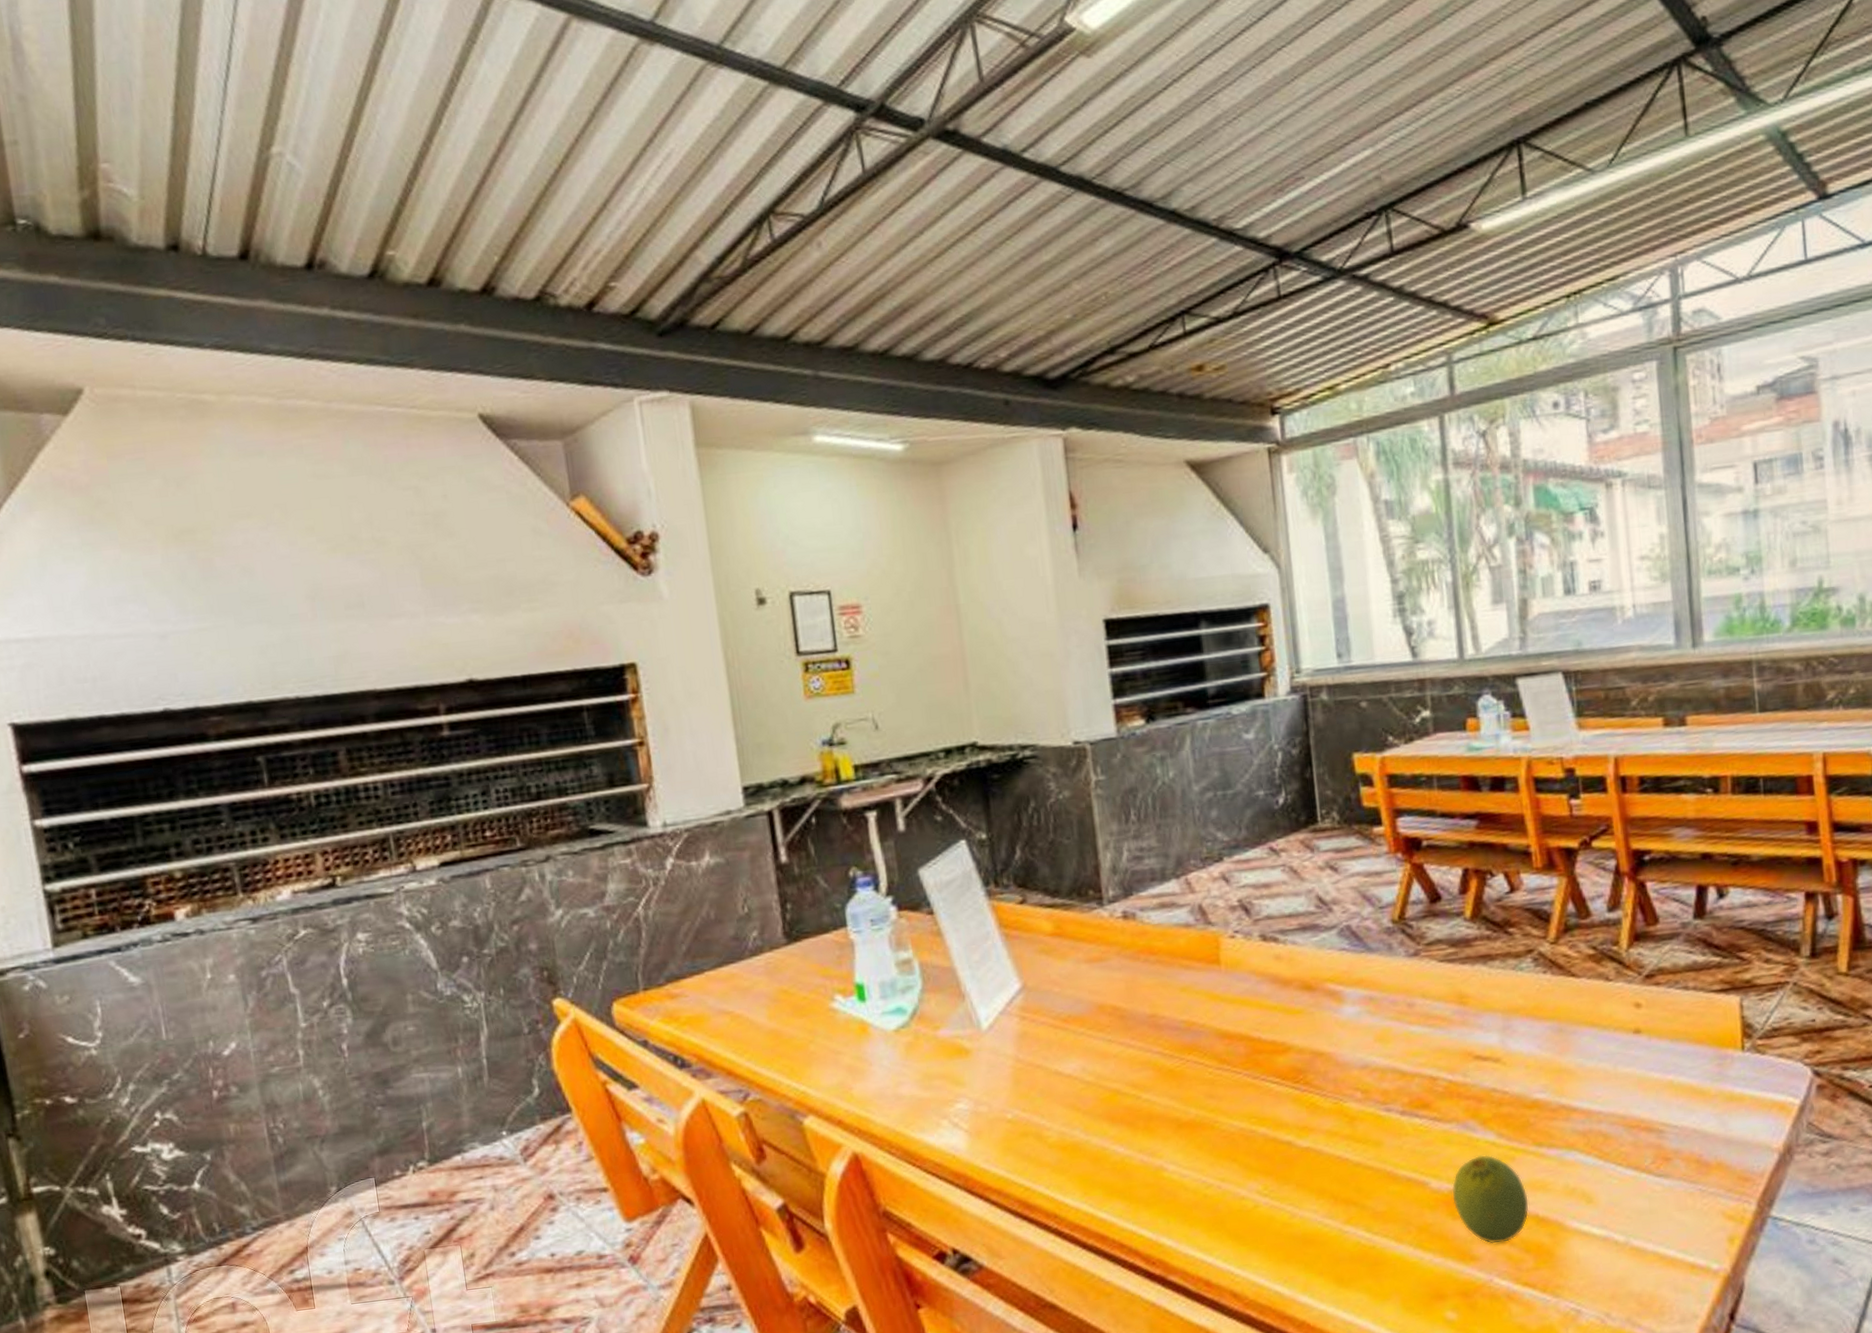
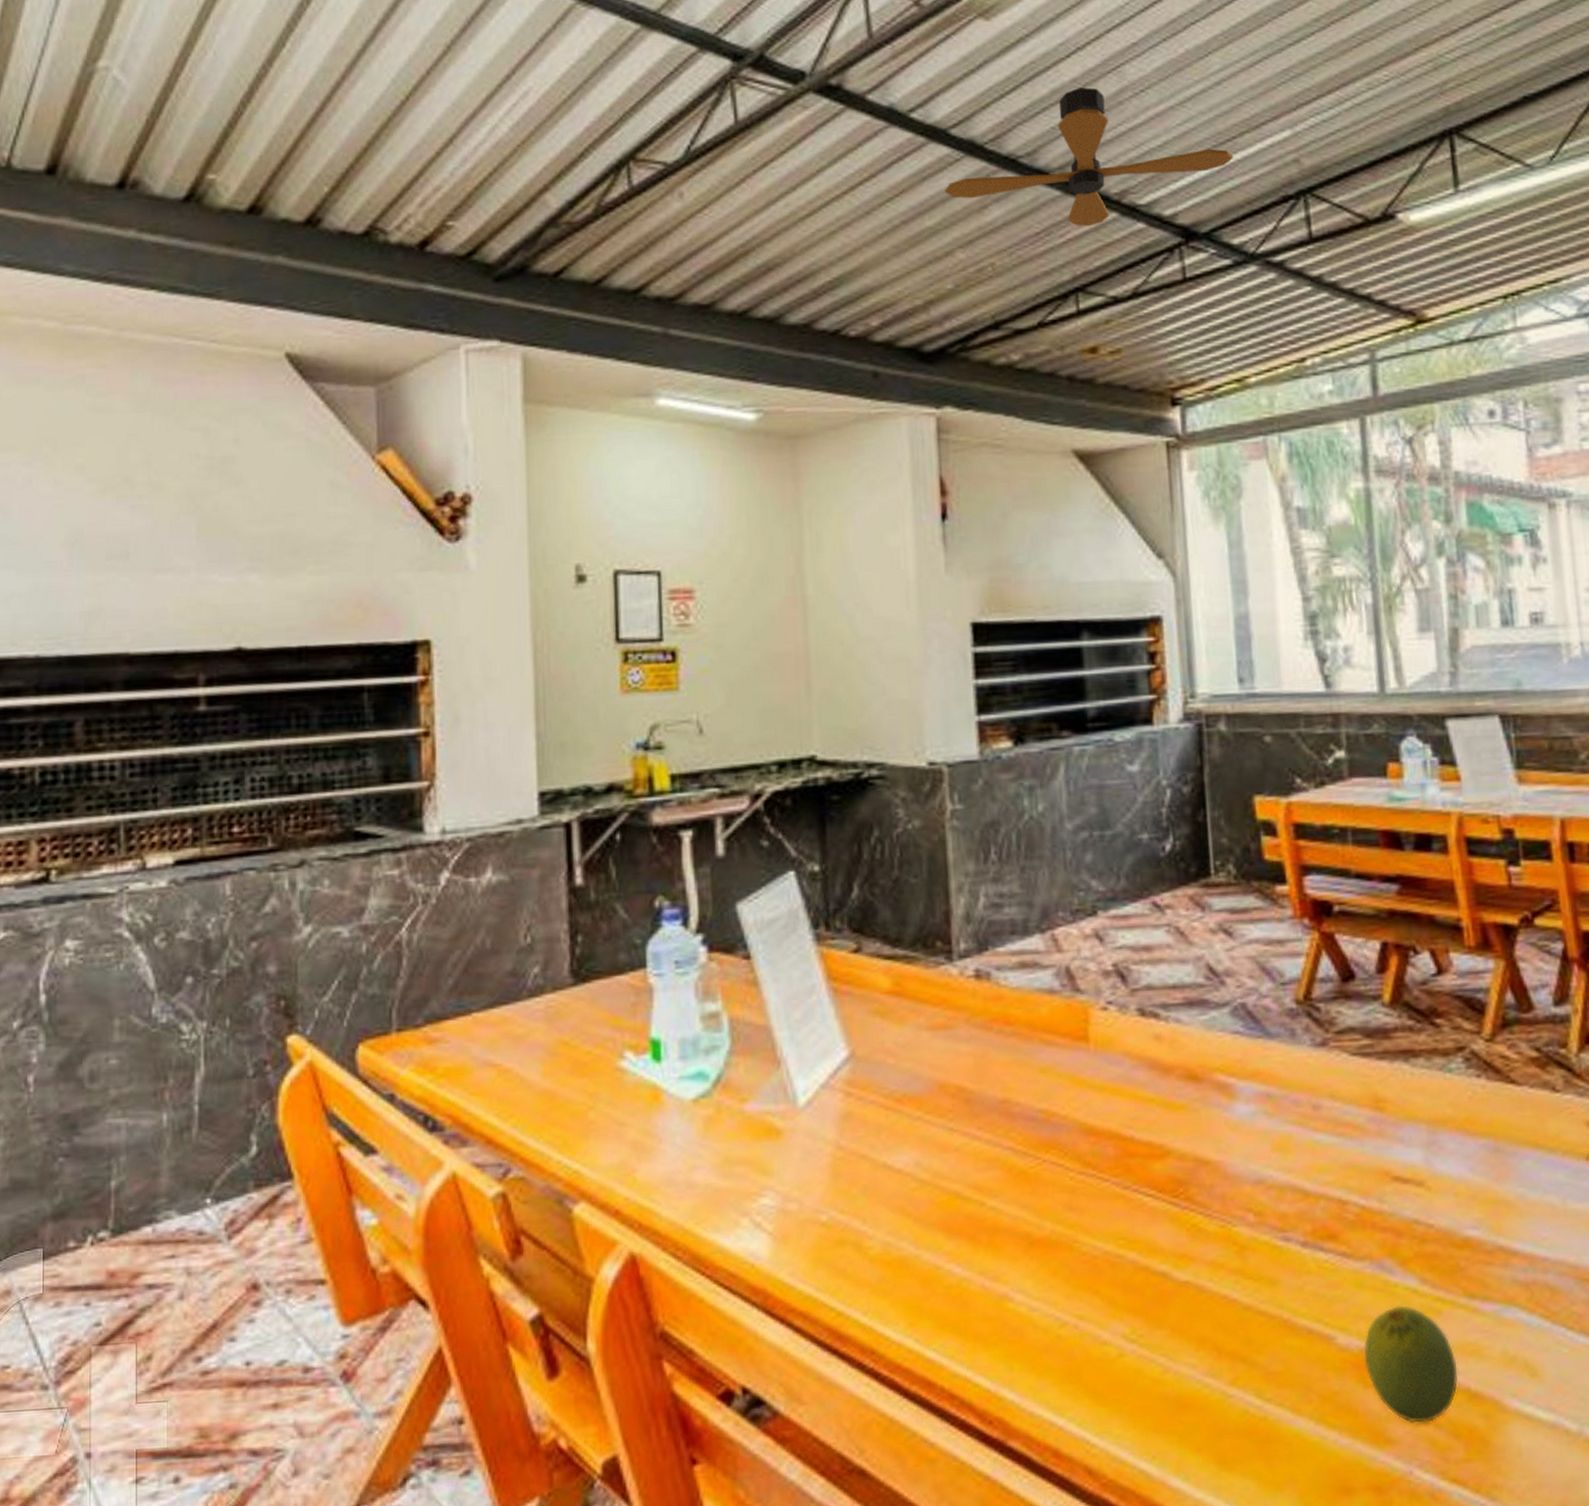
ceiling fan: none [1059,118,1320,253] -> present [945,87,1233,227]

